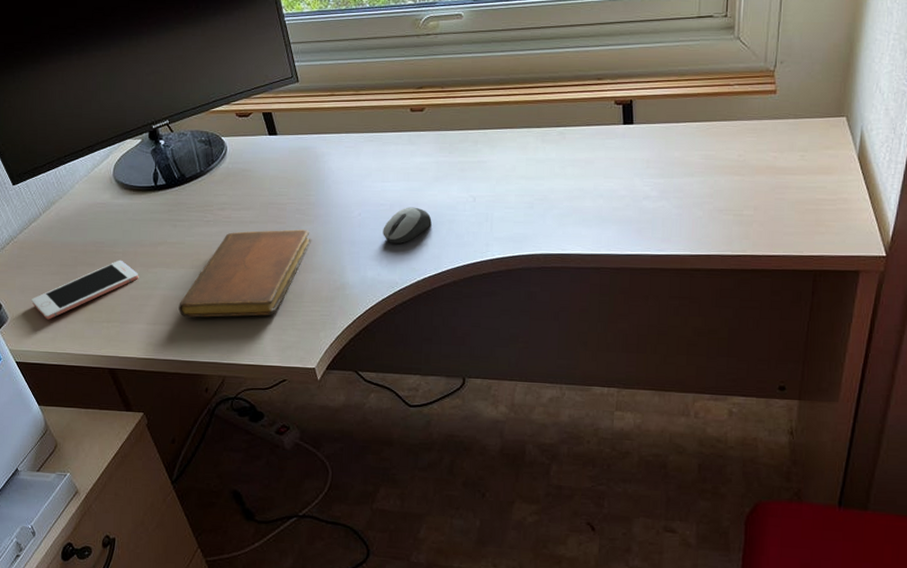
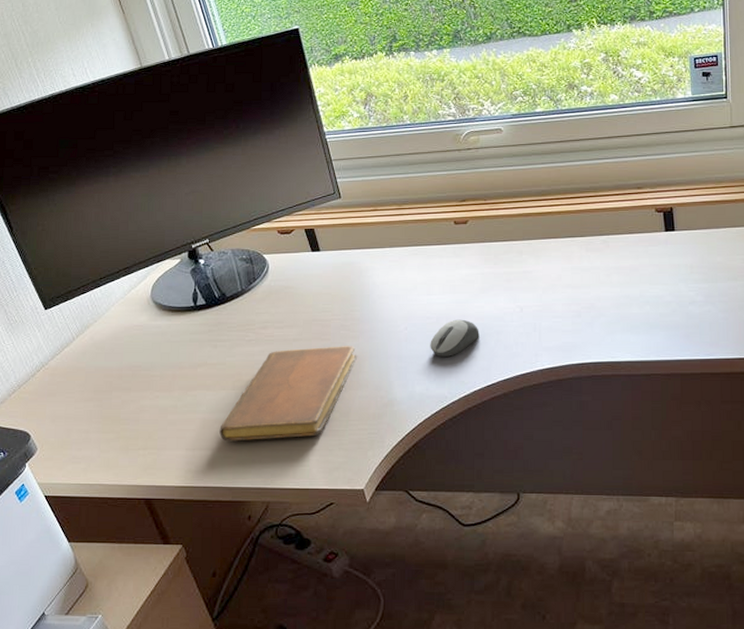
cell phone: present [32,260,139,320] -> none [63,383,178,449]

